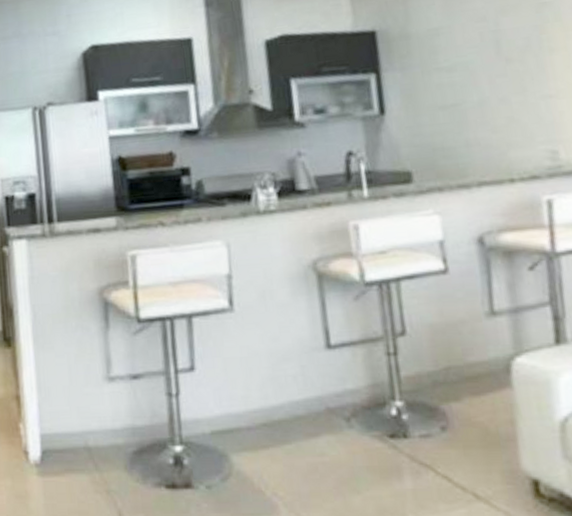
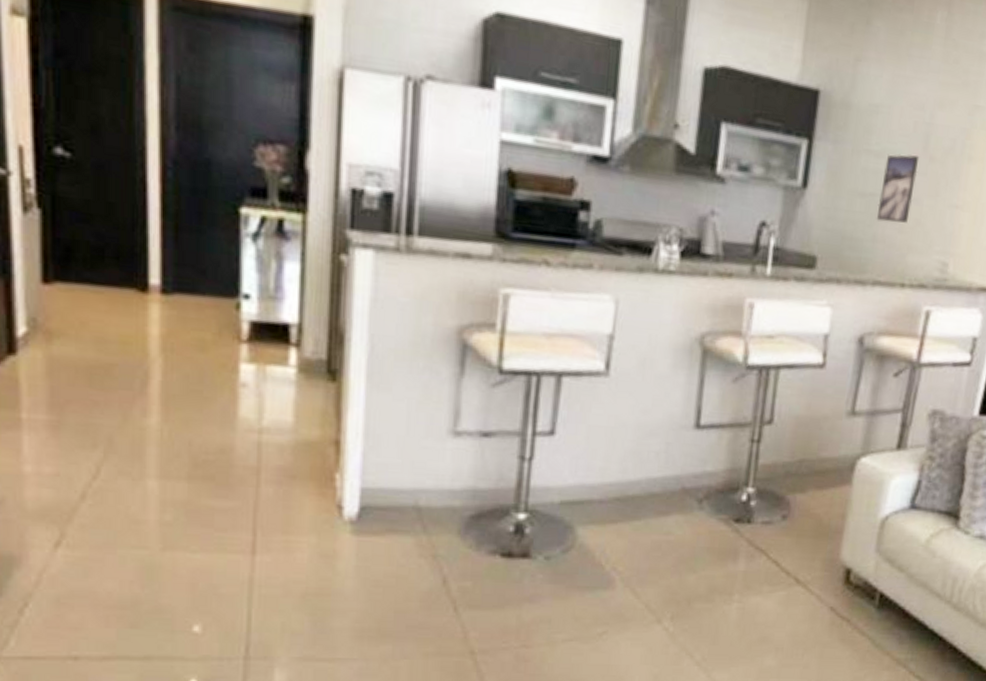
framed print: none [459,61,500,127] -> present [876,154,920,223]

